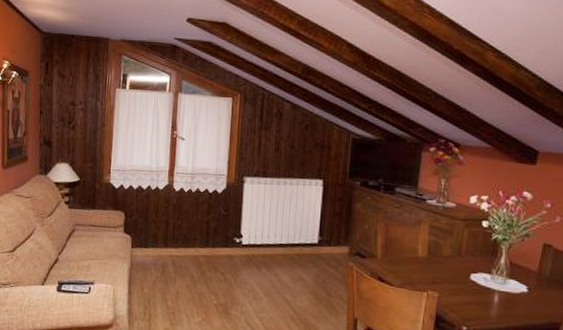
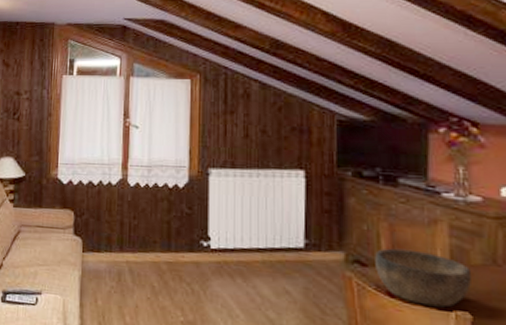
bowl: none [372,243,442,289] -> present [375,248,473,308]

